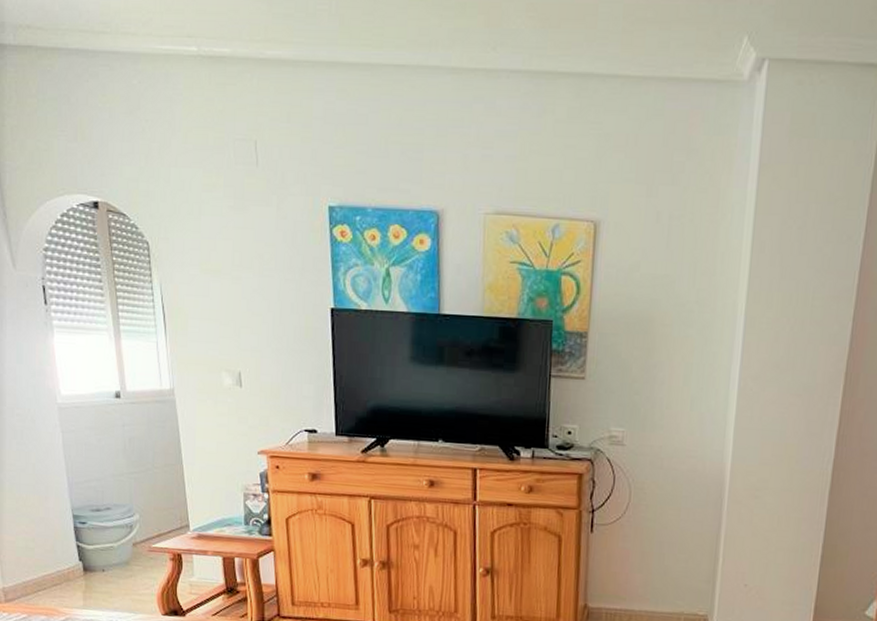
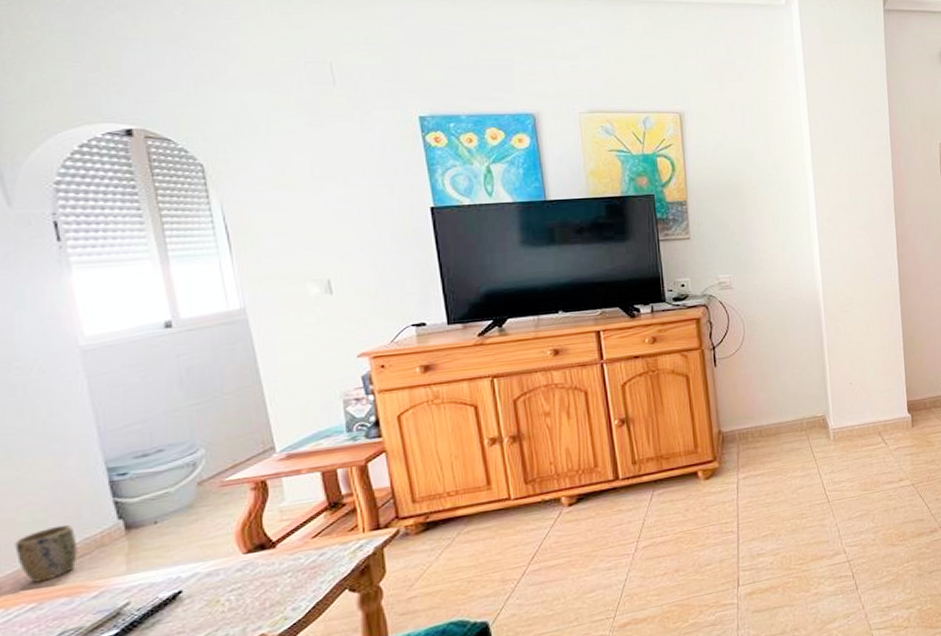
plant pot: none [14,555,53,599] -> present [15,524,78,583]

